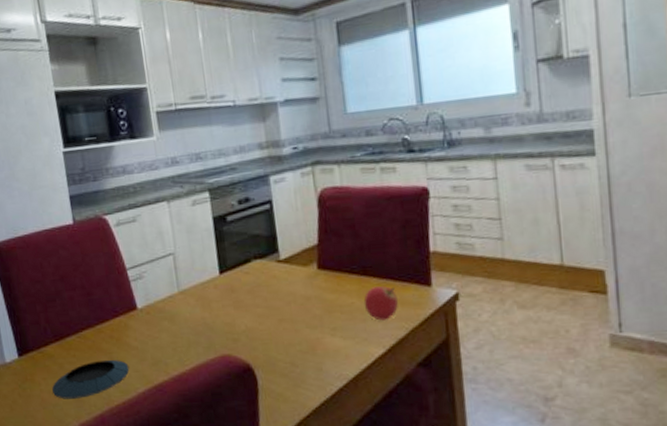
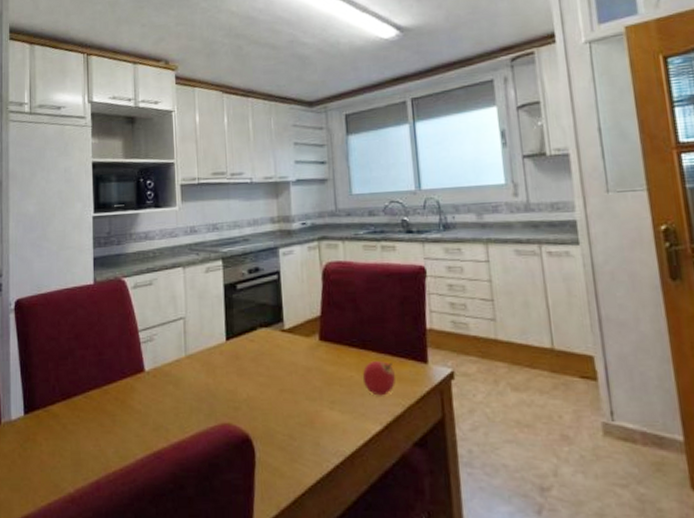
saucer: present [52,359,130,399] -> none [53,422,131,462]

